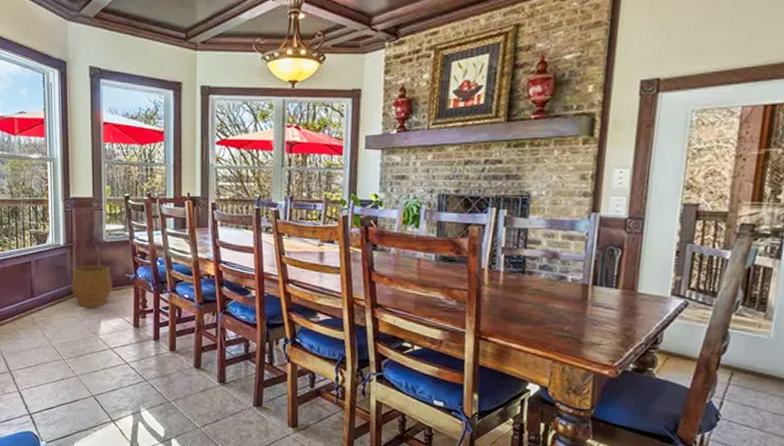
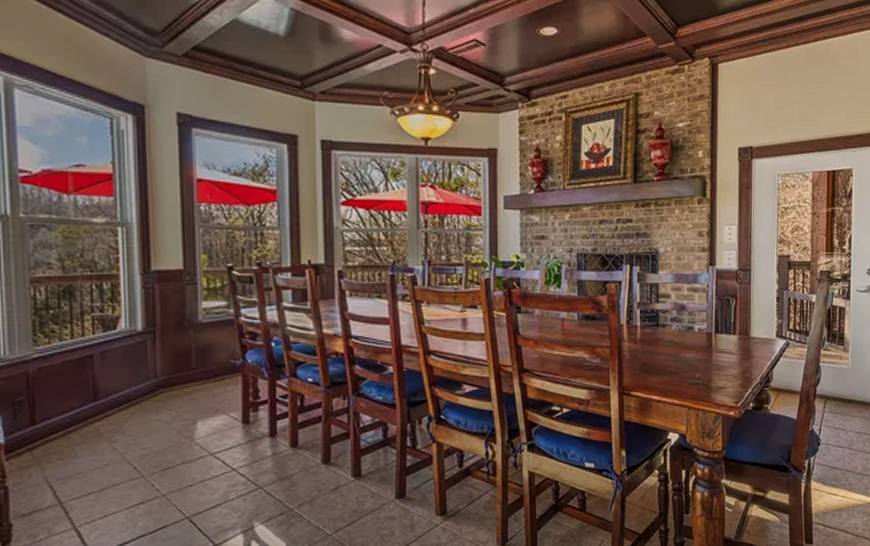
basket: present [71,264,112,308] -> none [153,351,212,407]

